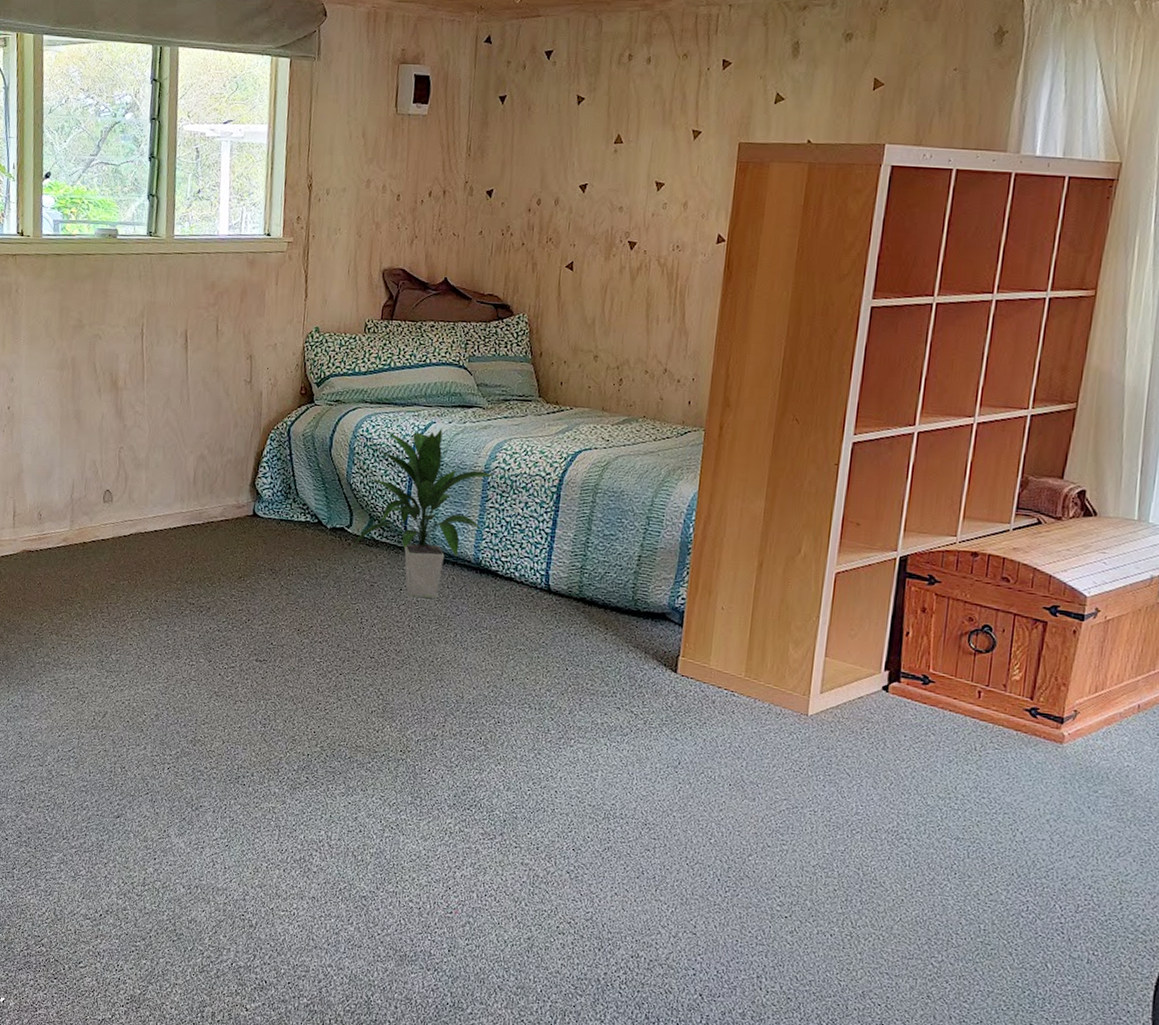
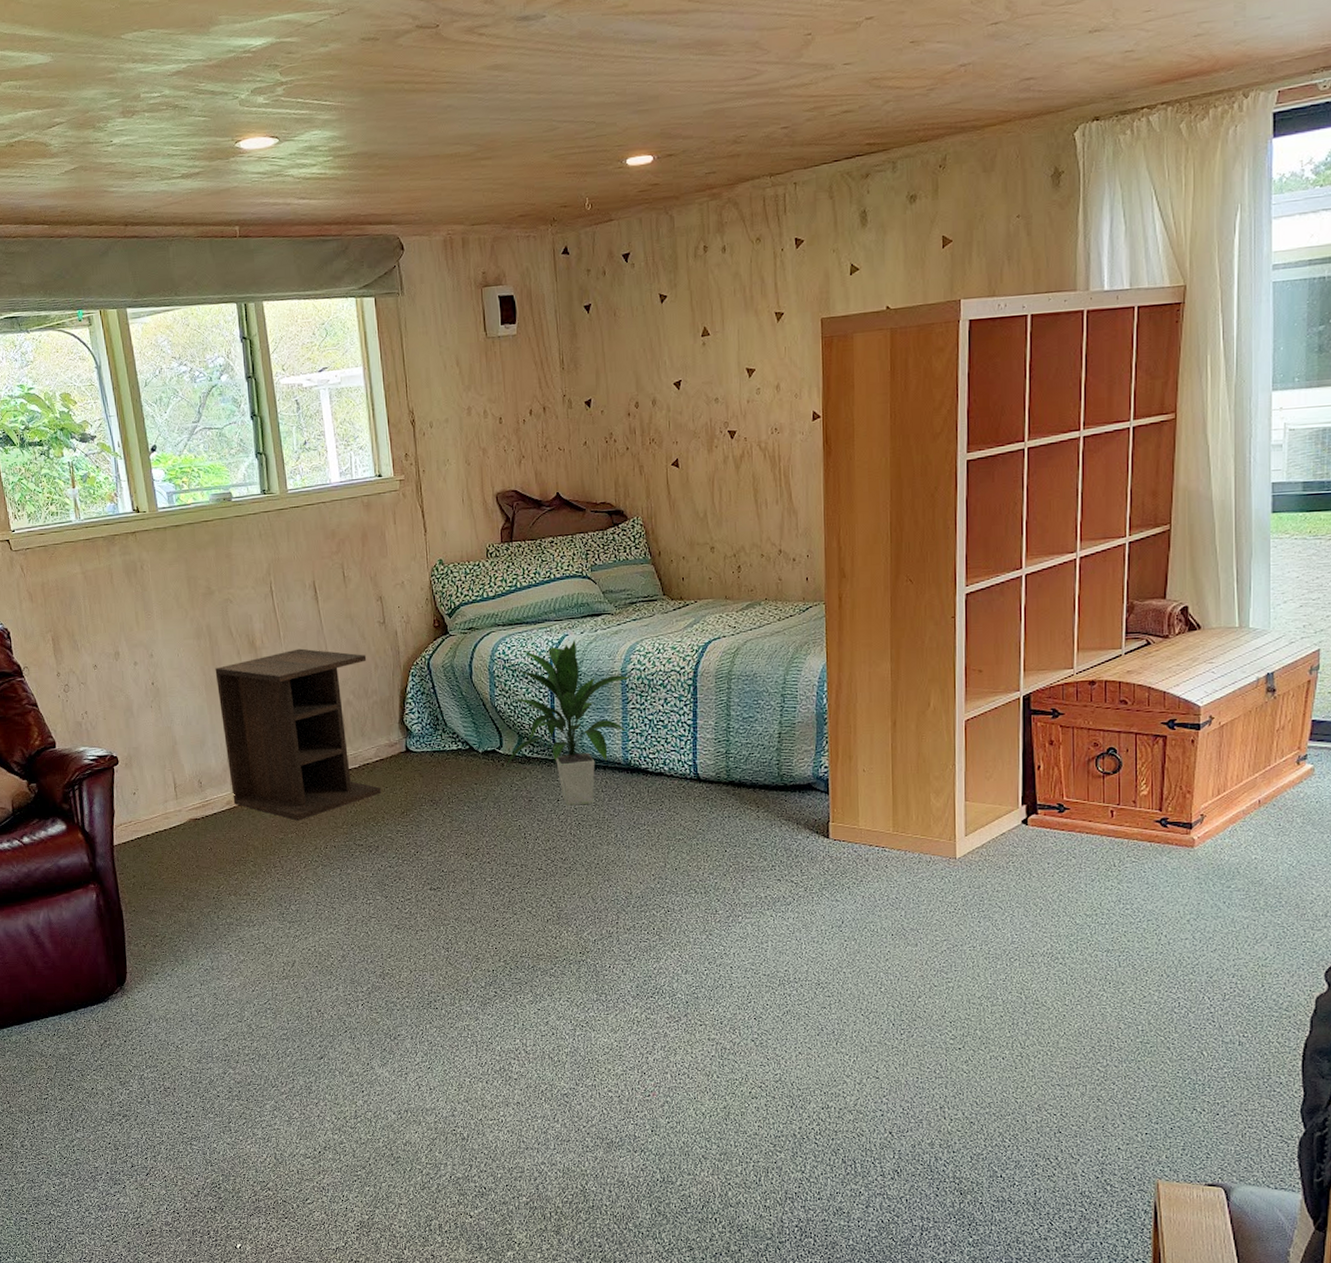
nightstand: none [70,395,227,569] -> present [215,648,382,821]

